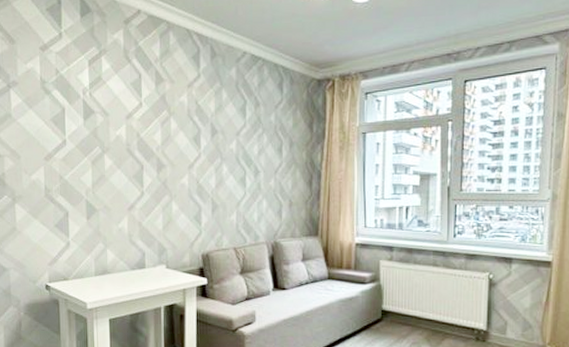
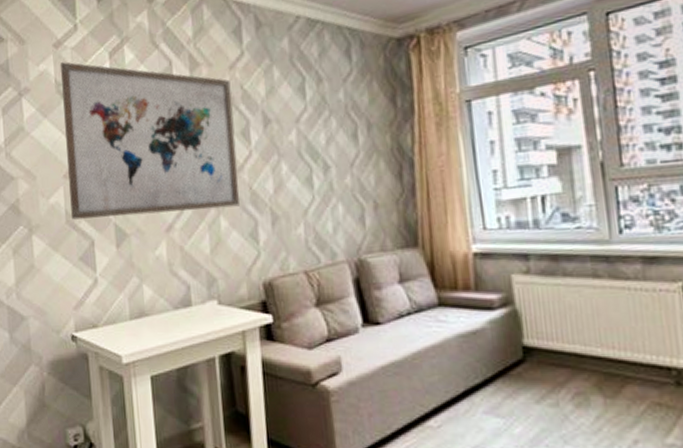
wall art: none [45,63,189,196] -> present [59,62,241,220]

